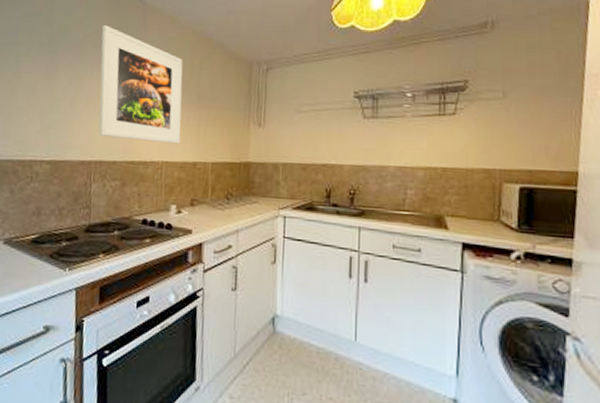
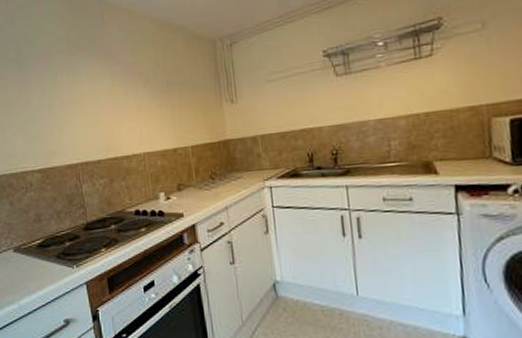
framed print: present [98,25,183,144] -> none [63,29,158,139]

